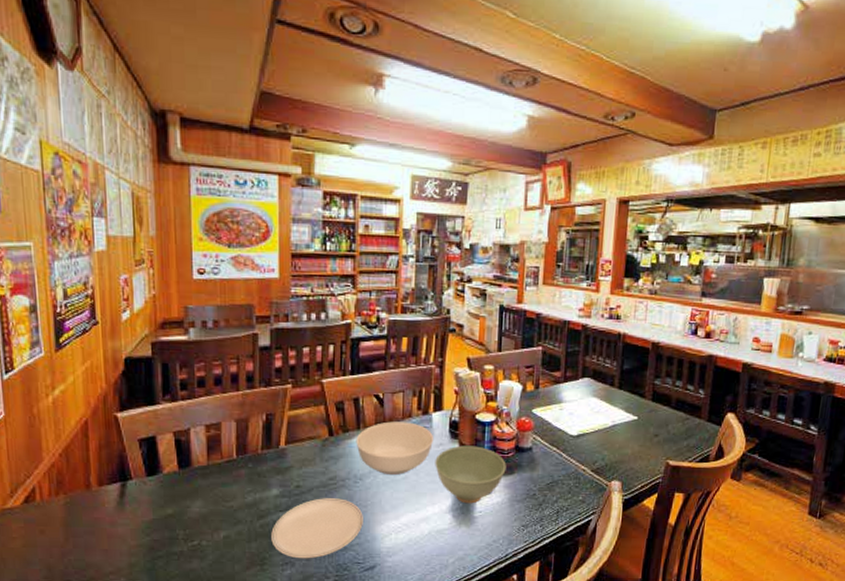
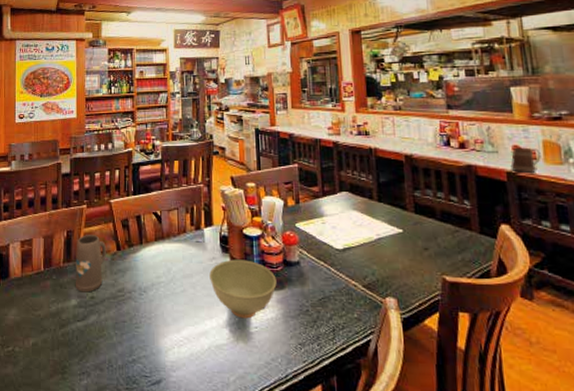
plate: present [271,498,363,559] -> none [71,309,148,370]
beer mug: none [276,418,317,481] -> present [75,235,107,293]
bowl: present [356,421,434,476] -> none [139,237,207,289]
beer mug: none [747,339,777,366] -> present [510,147,541,174]

